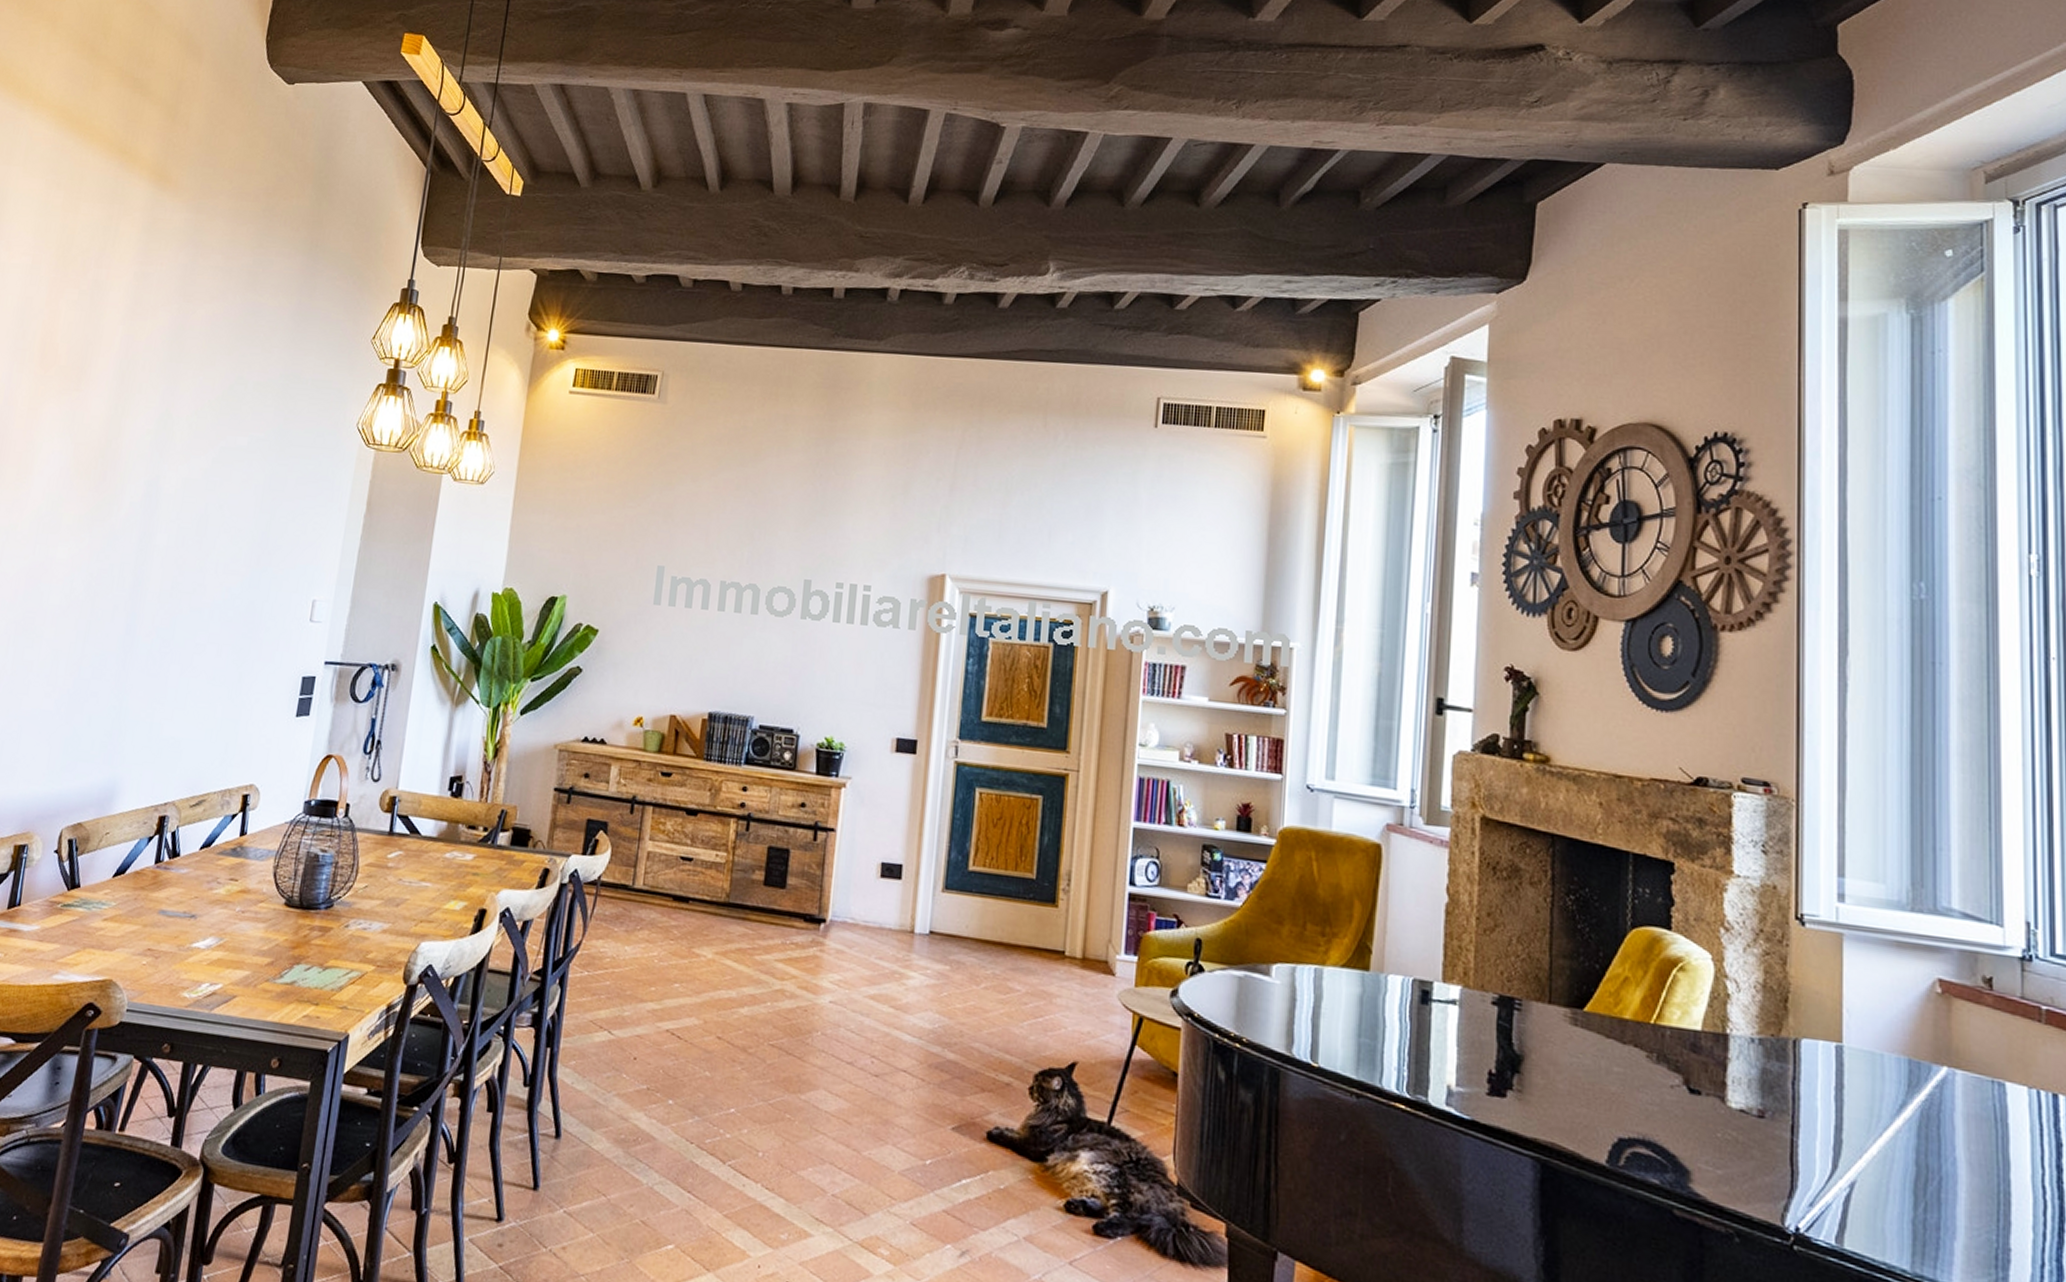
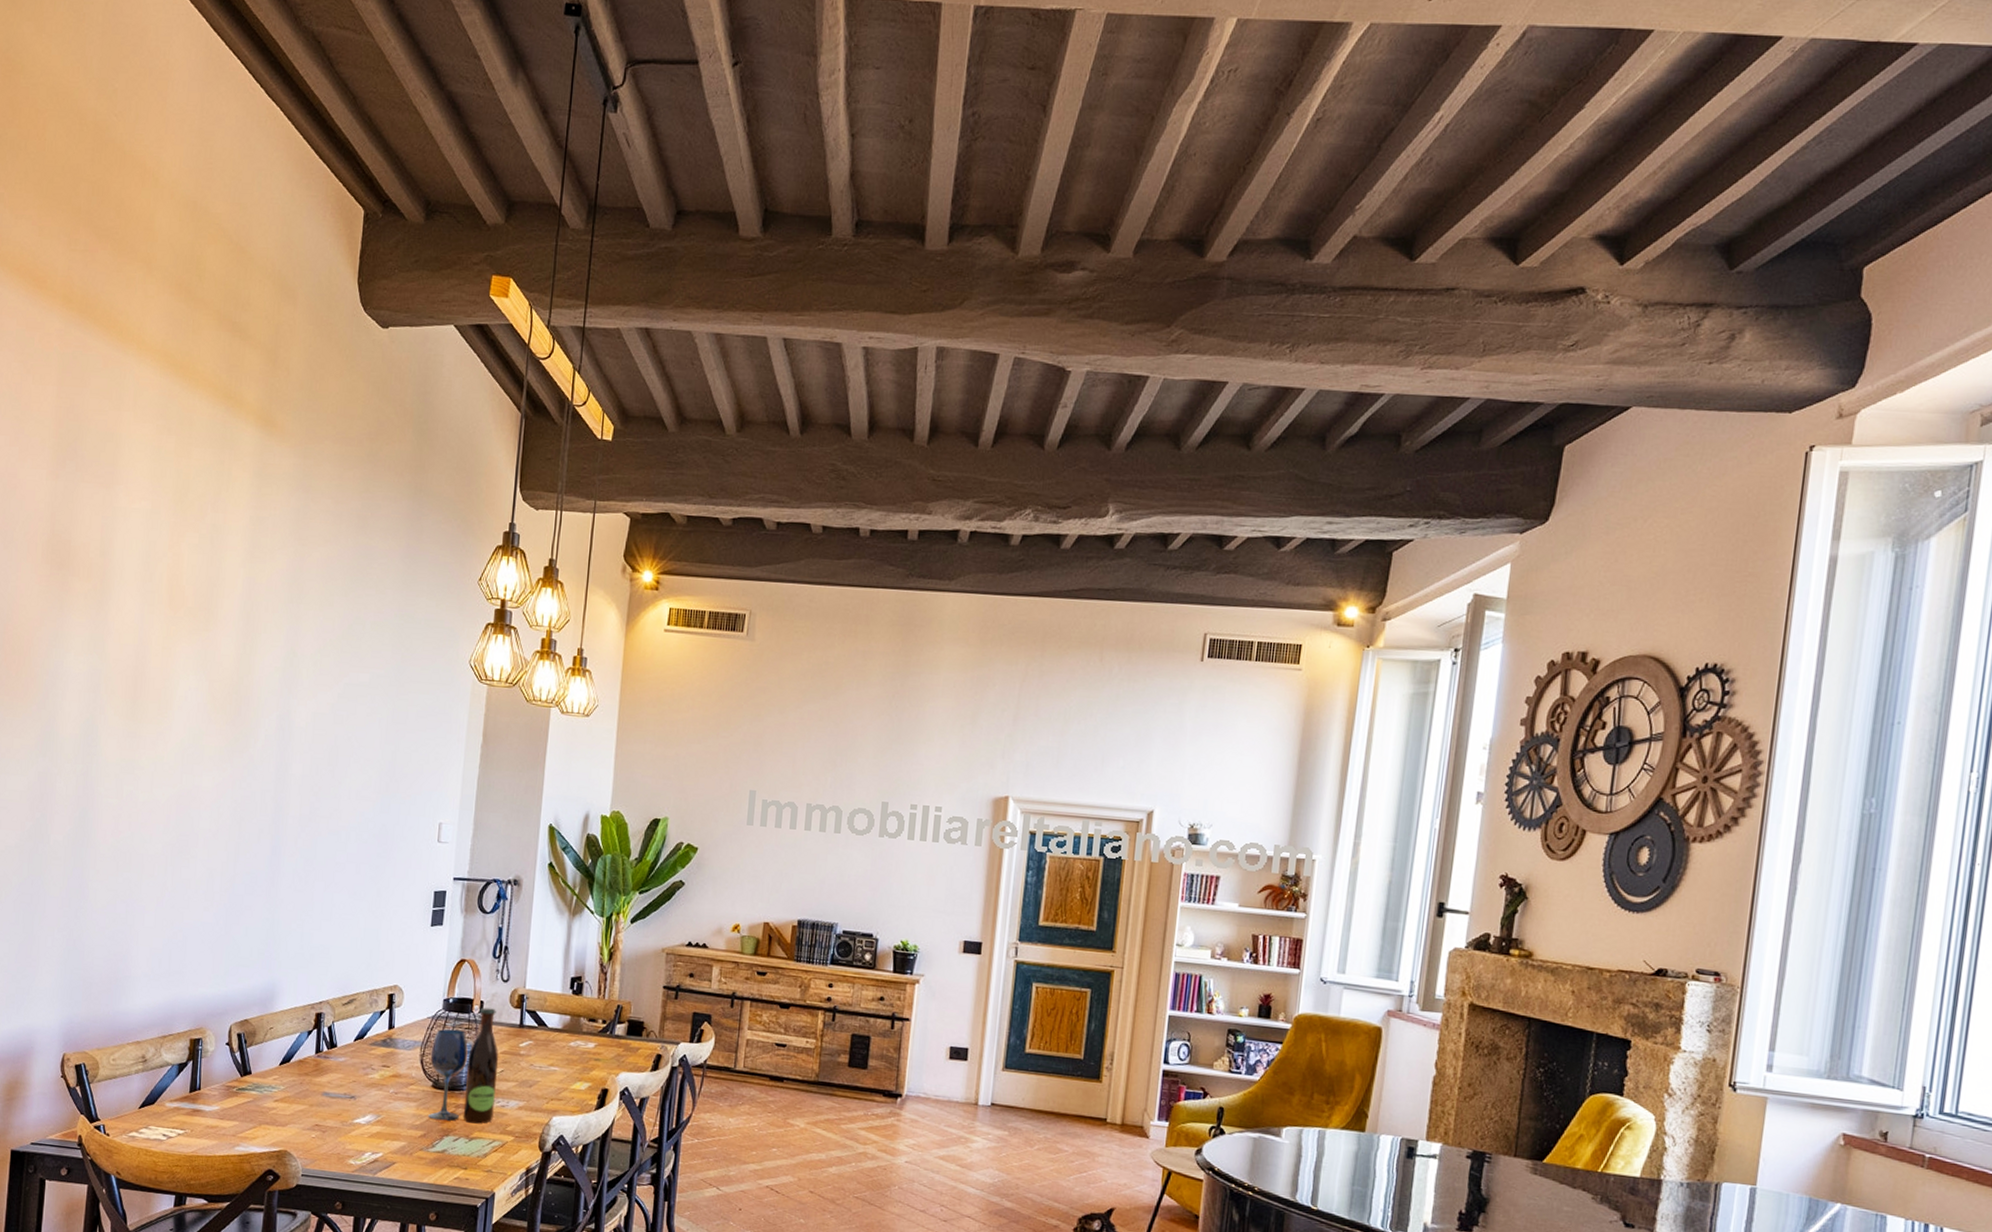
wineglass: none [277,835,329,947] -> present [427,1028,468,1121]
bottle: none [317,811,364,950] -> present [463,1007,499,1124]

